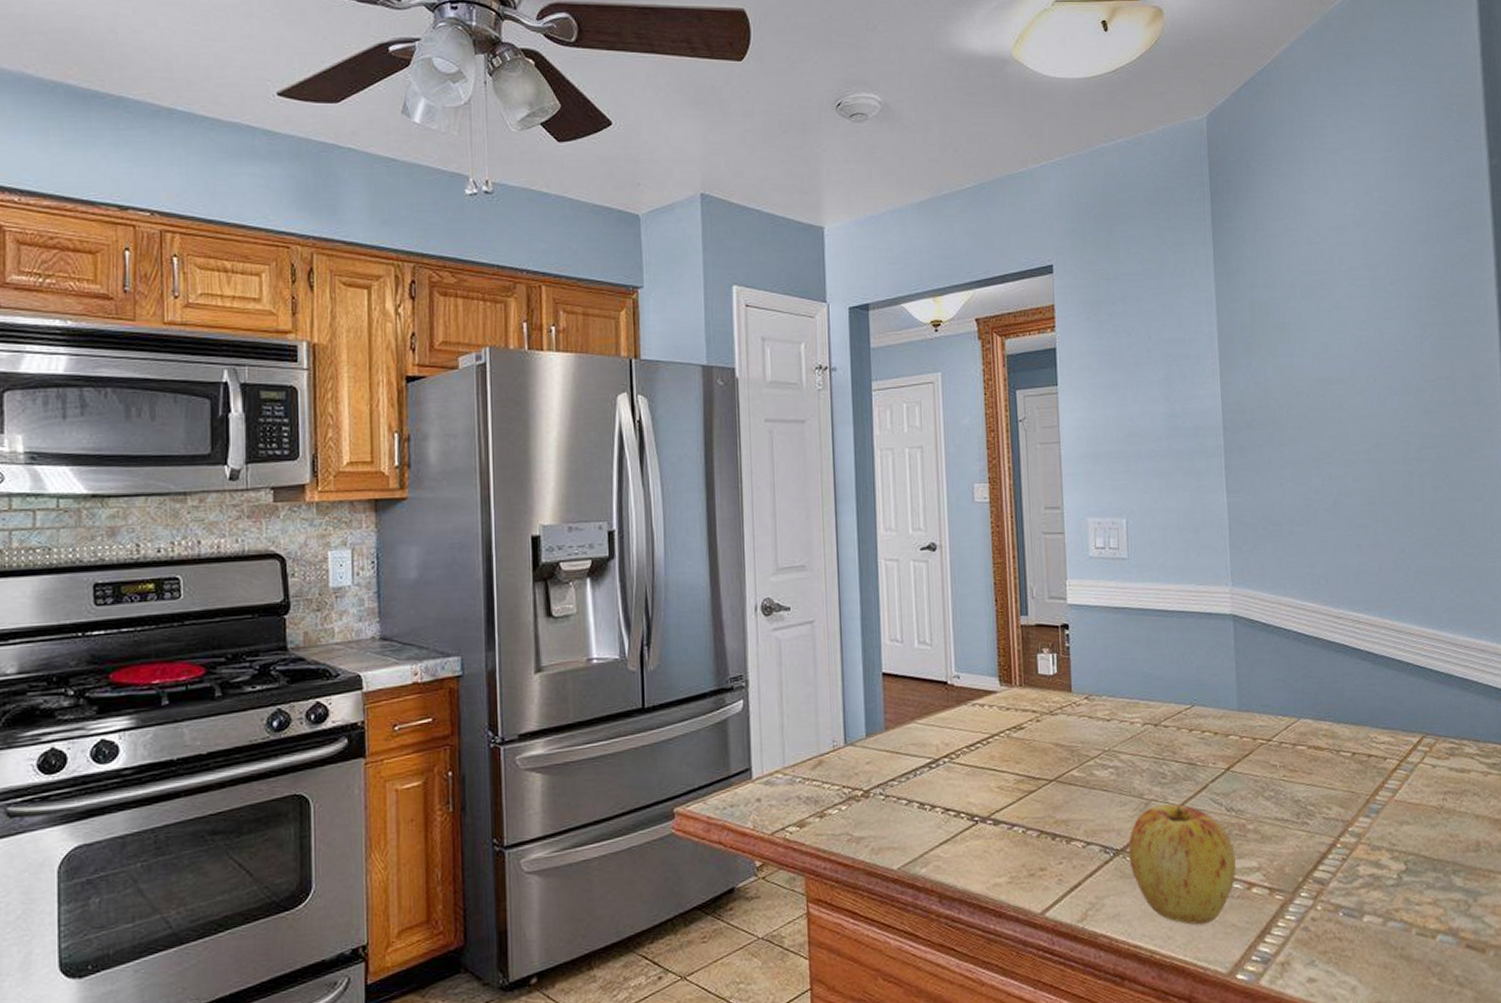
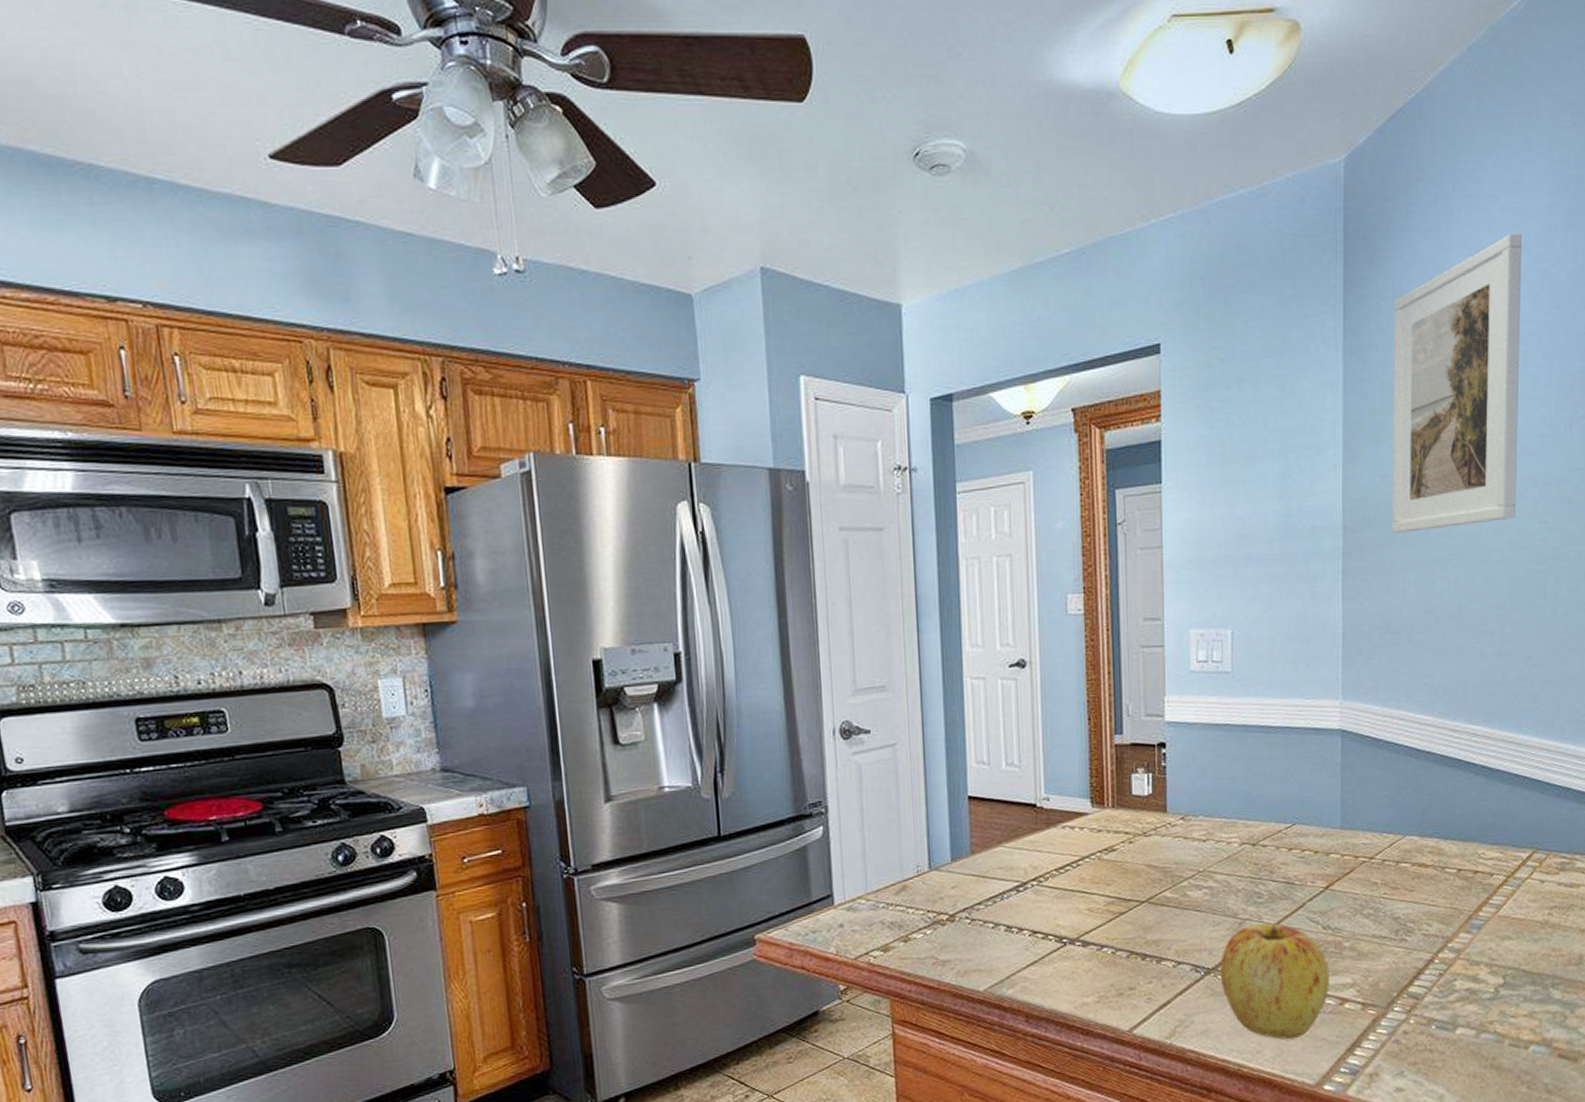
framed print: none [1256,180,1379,434] -> present [1392,233,1522,533]

